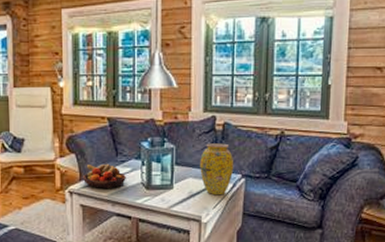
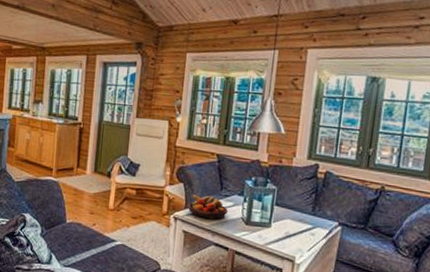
vase: present [200,143,234,196] -> none [298,189,332,240]

